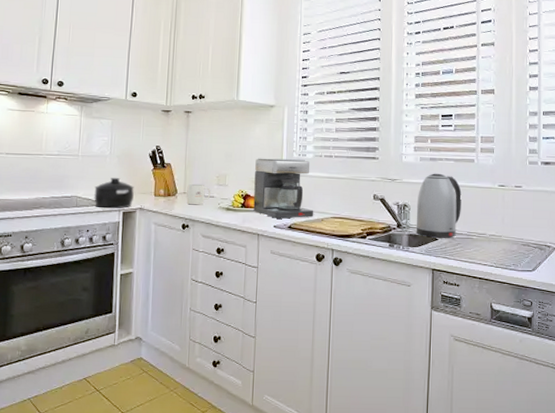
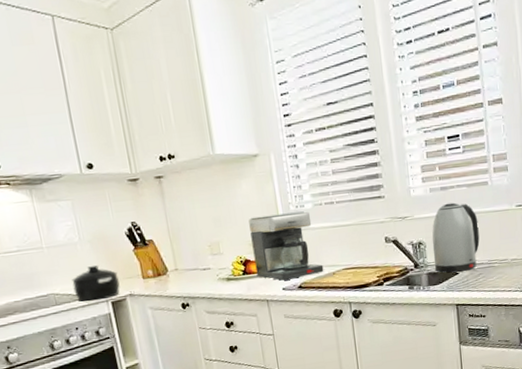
mug: present [186,183,211,205] -> none [177,256,207,282]

